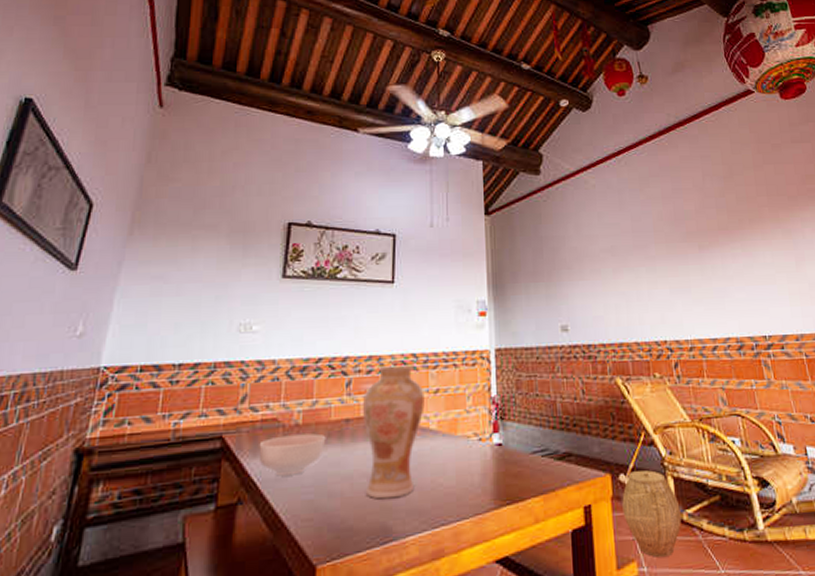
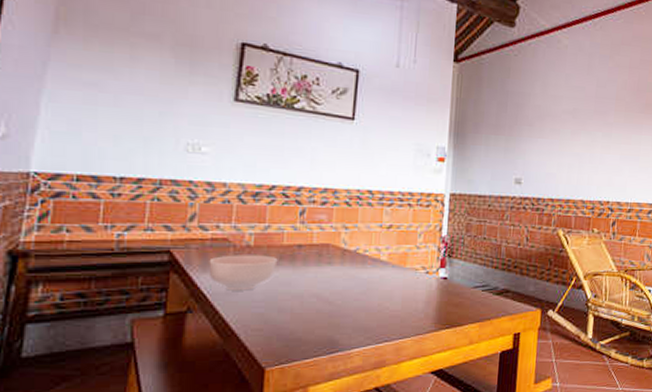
vase: present [362,365,425,500] -> none [314,199,378,317]
woven basket: present [622,470,682,557] -> none [546,309,595,376]

